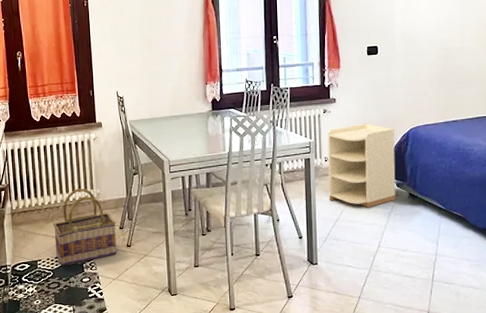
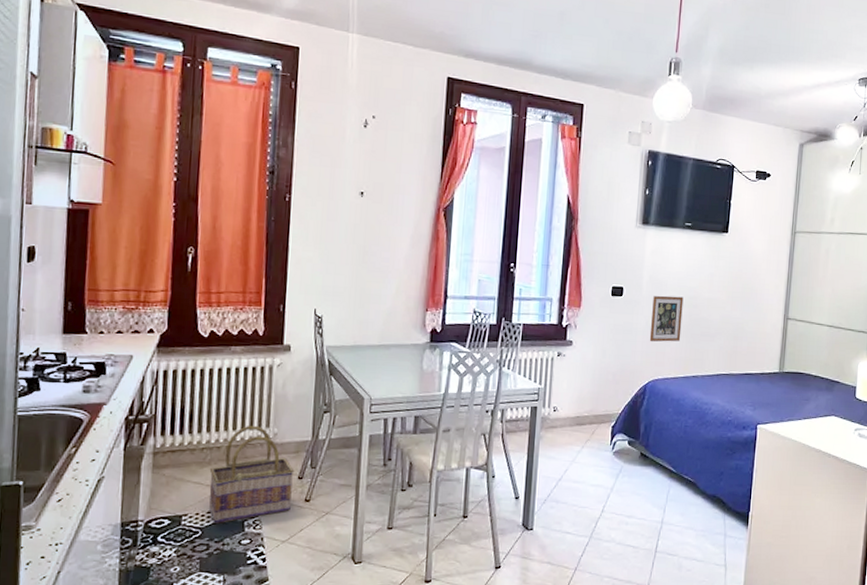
nightstand: present [327,123,396,207] -> none [554,371,632,467]
picture frame: none [407,49,438,93] -> present [649,295,684,342]

